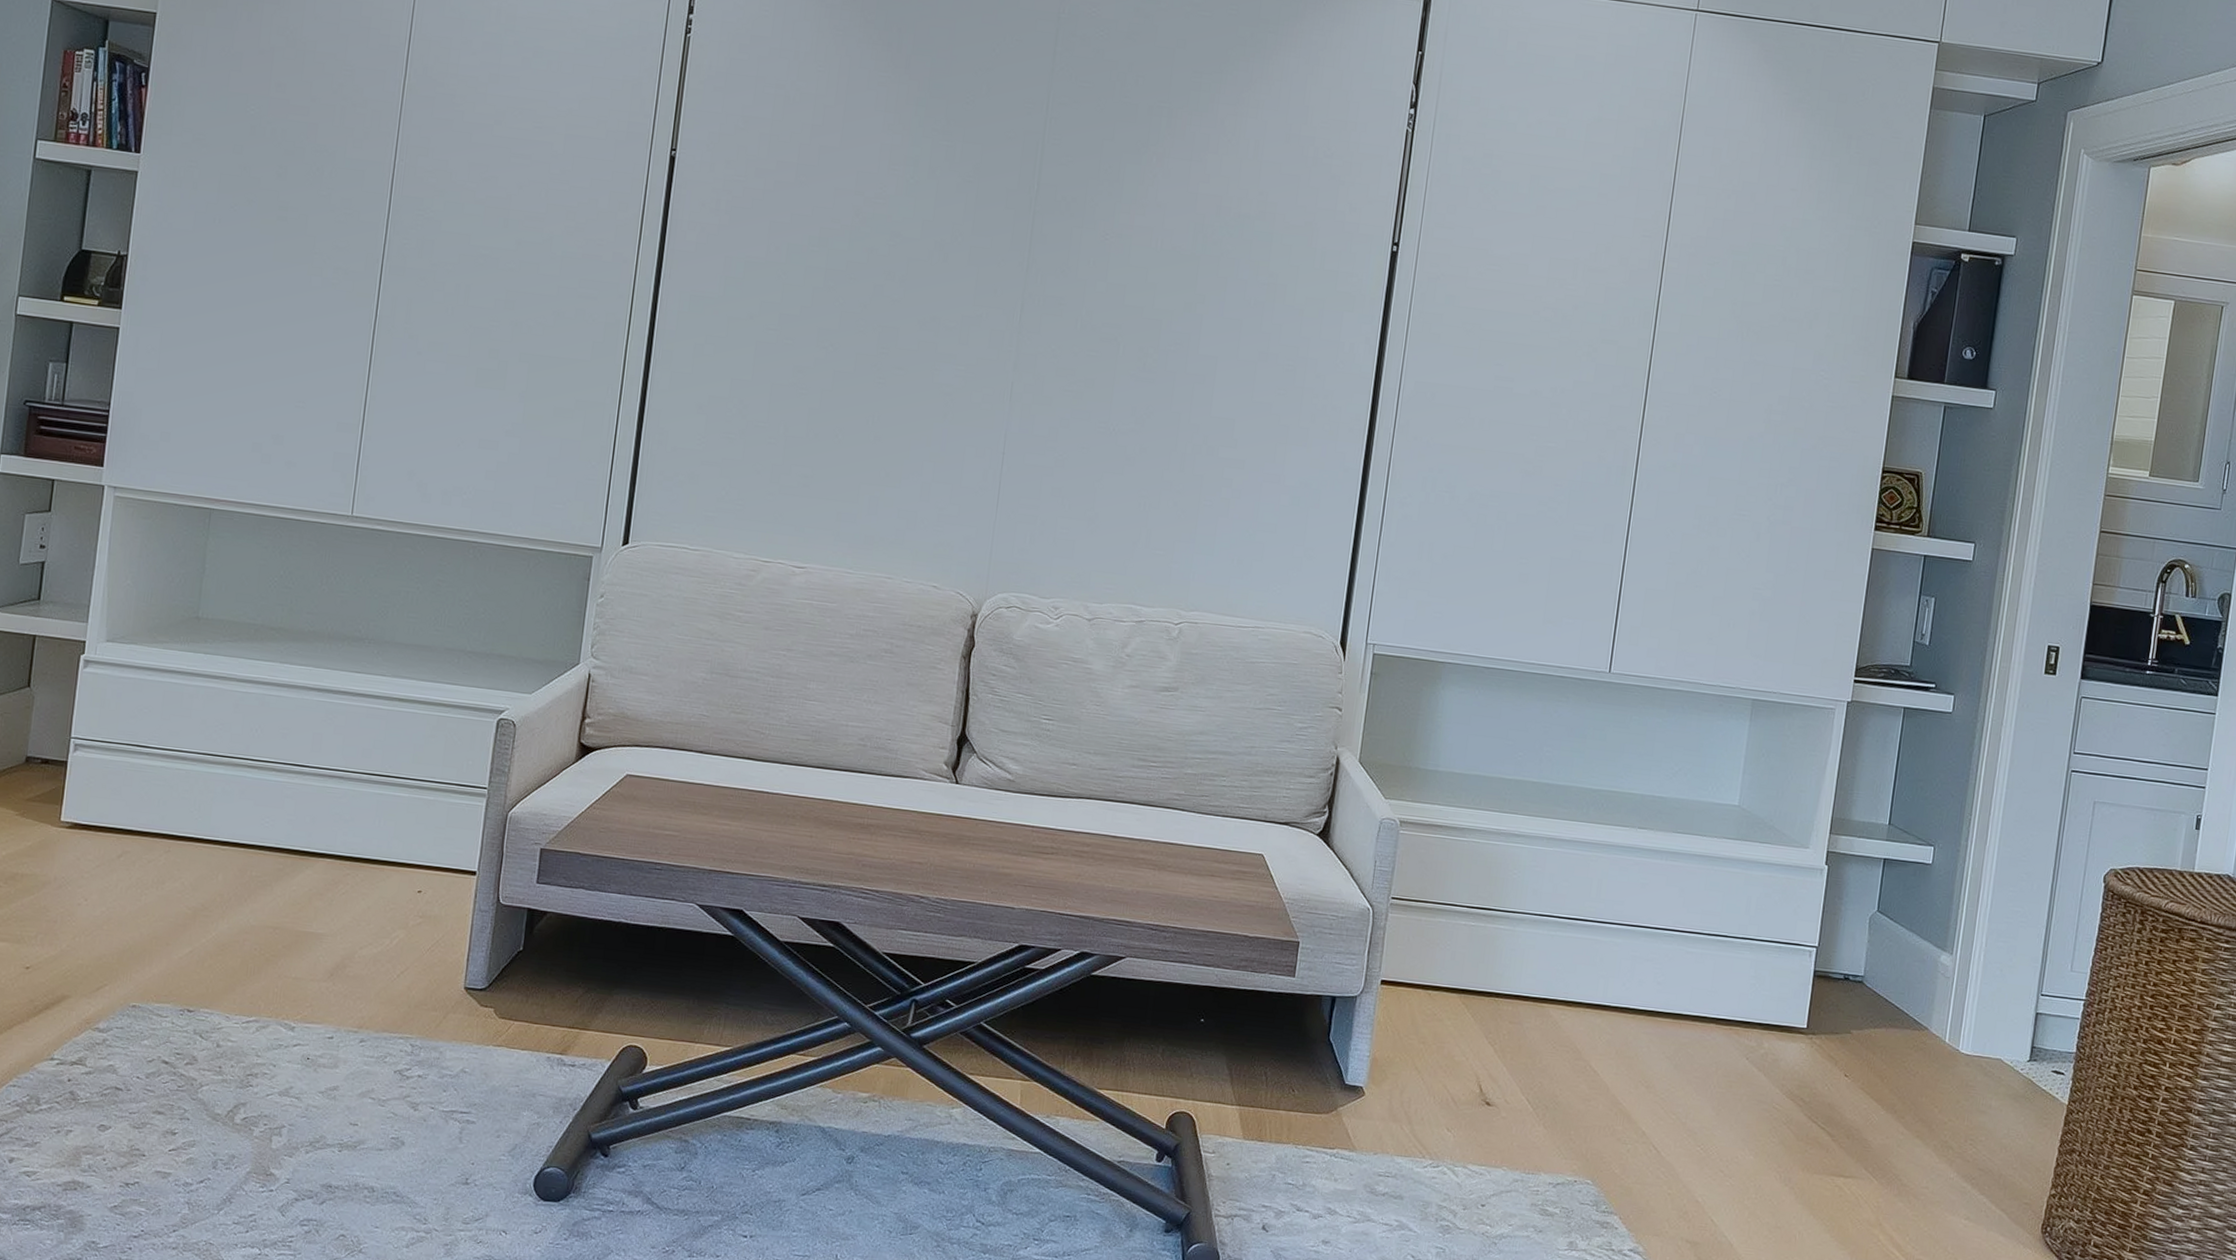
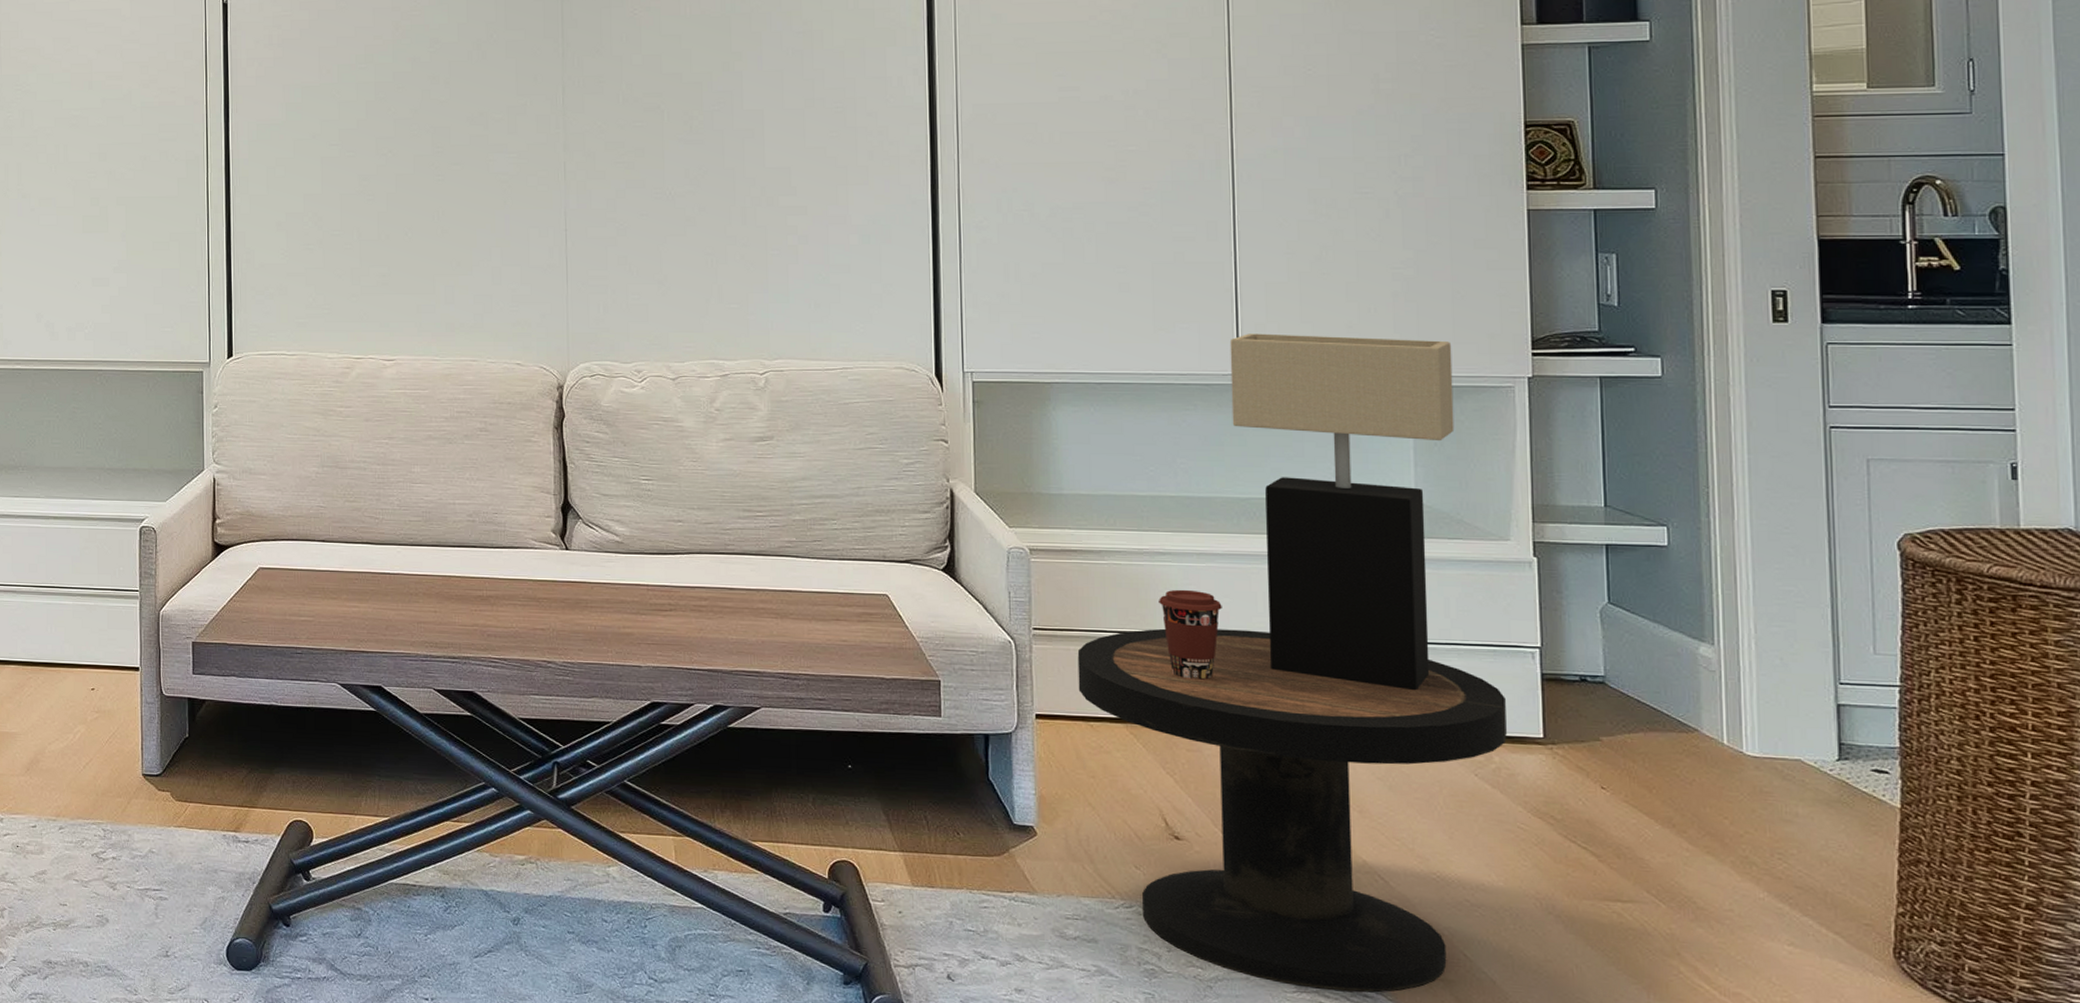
side table: none [1423,906,1782,1252] -> present [1077,628,1507,992]
coffee cup: none [1507,870,1561,958] -> present [1159,589,1222,680]
table lamp: none [1593,635,1791,979] -> present [1230,333,1455,691]

